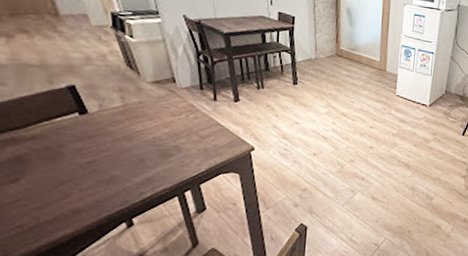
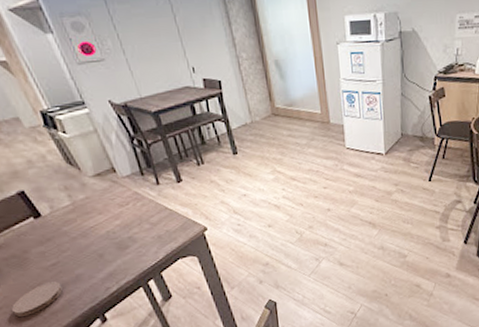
coaster: none [32,180,93,211] -> present [12,281,63,317]

